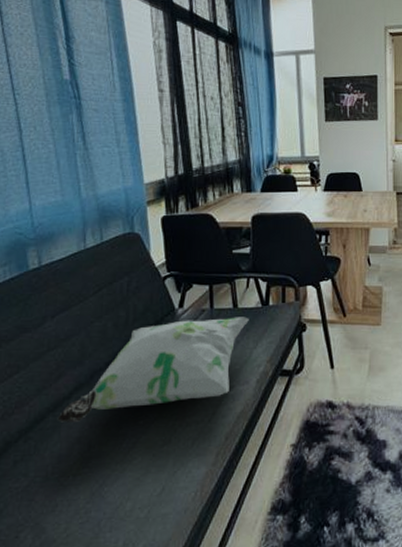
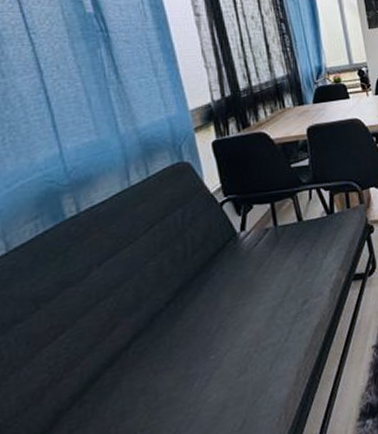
decorative pillow: present [57,317,249,422] -> none [116,228,316,377]

